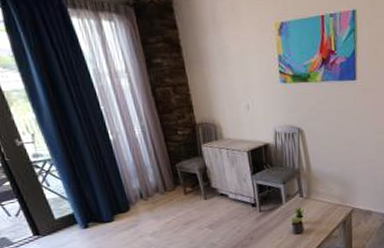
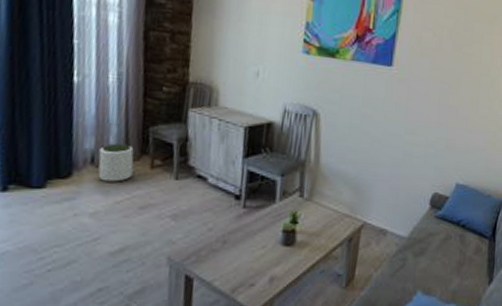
plant pot: none [144,180,173,210] -> present [98,143,134,182]

